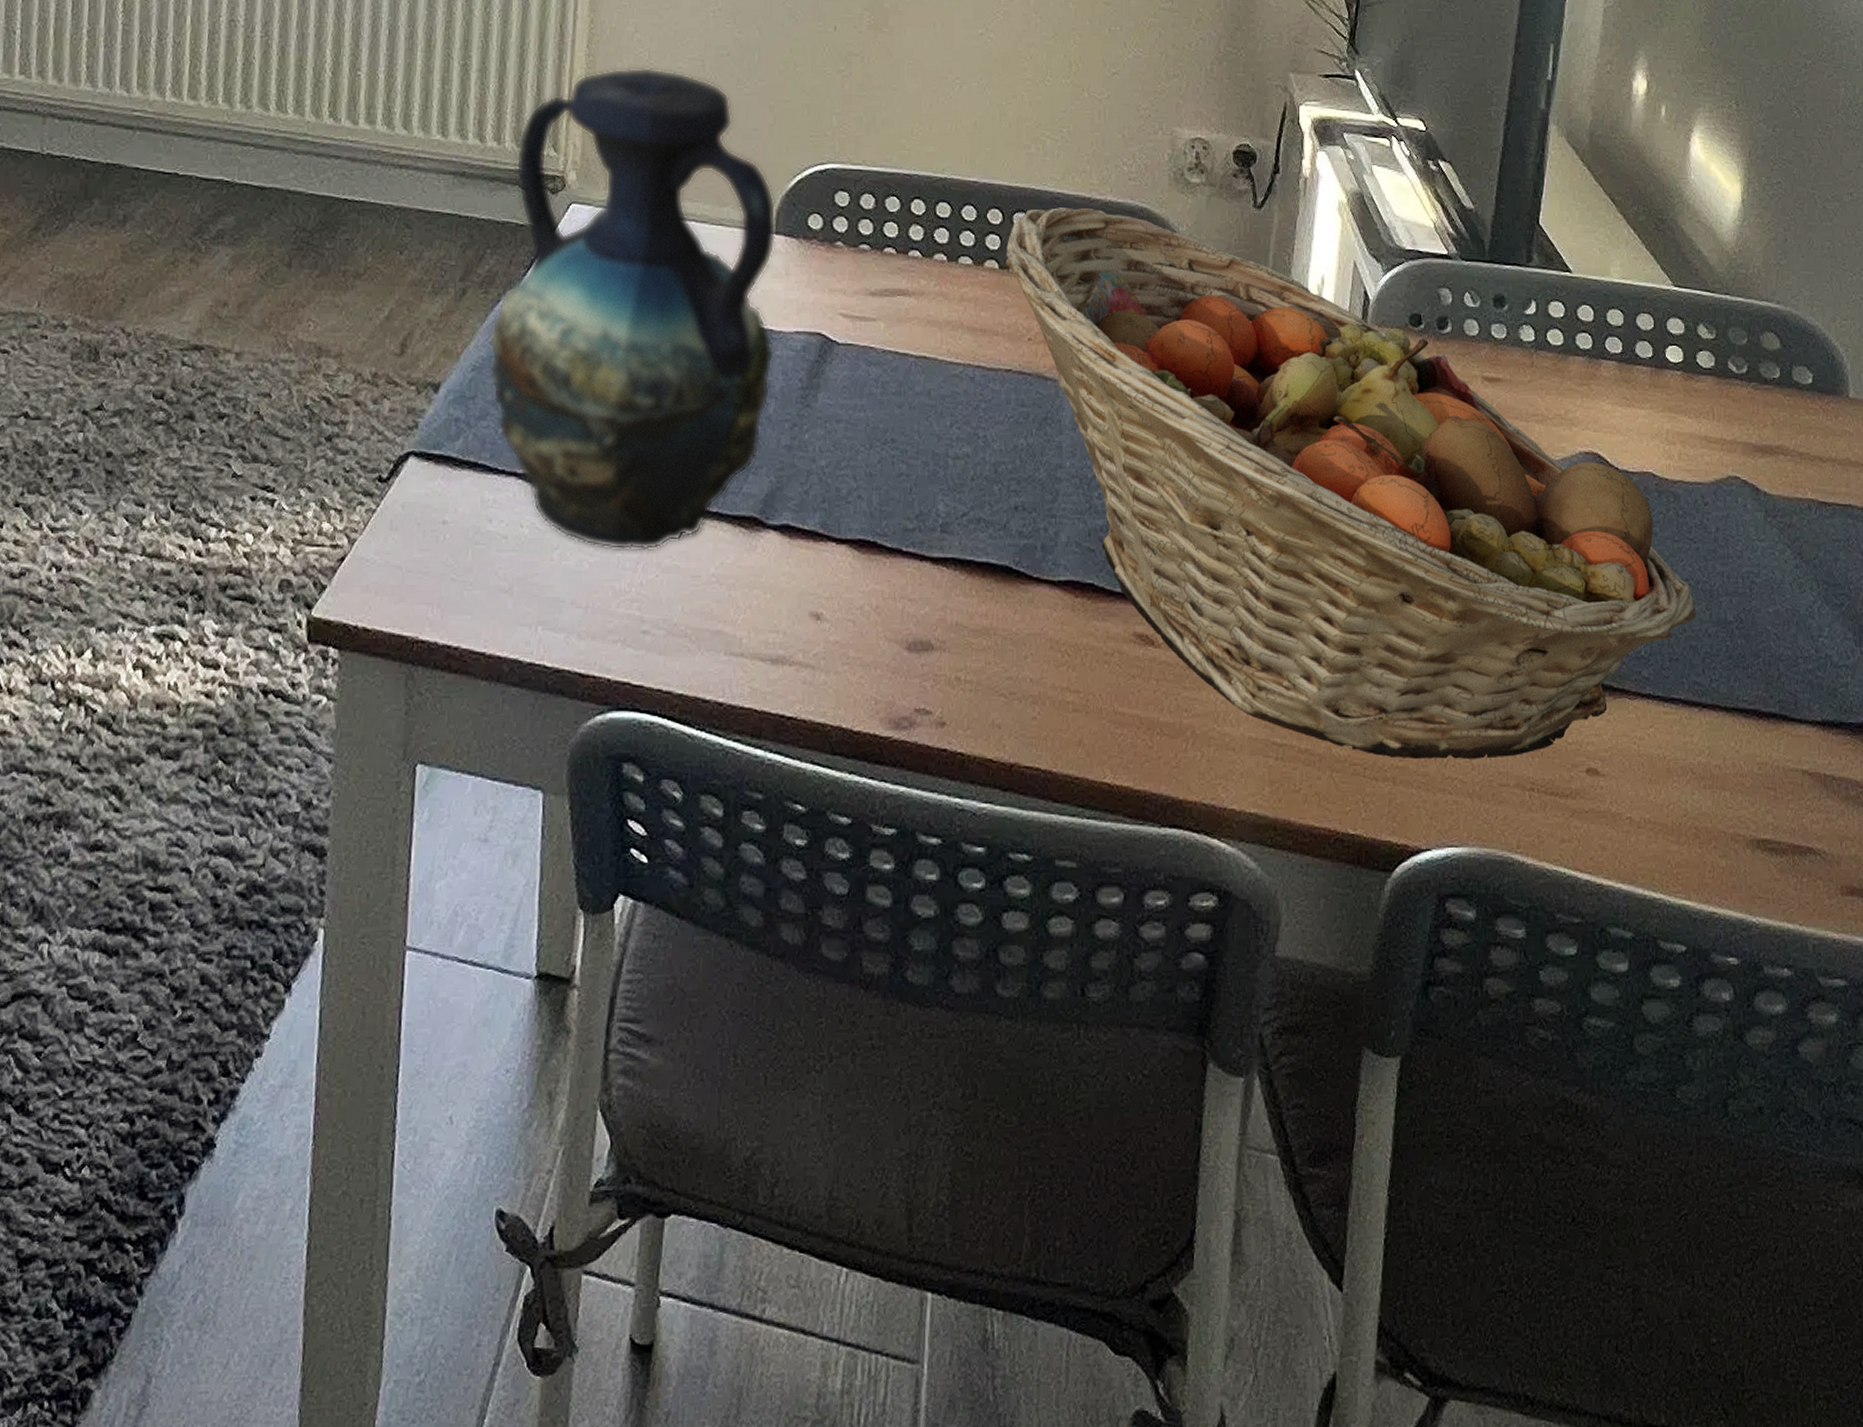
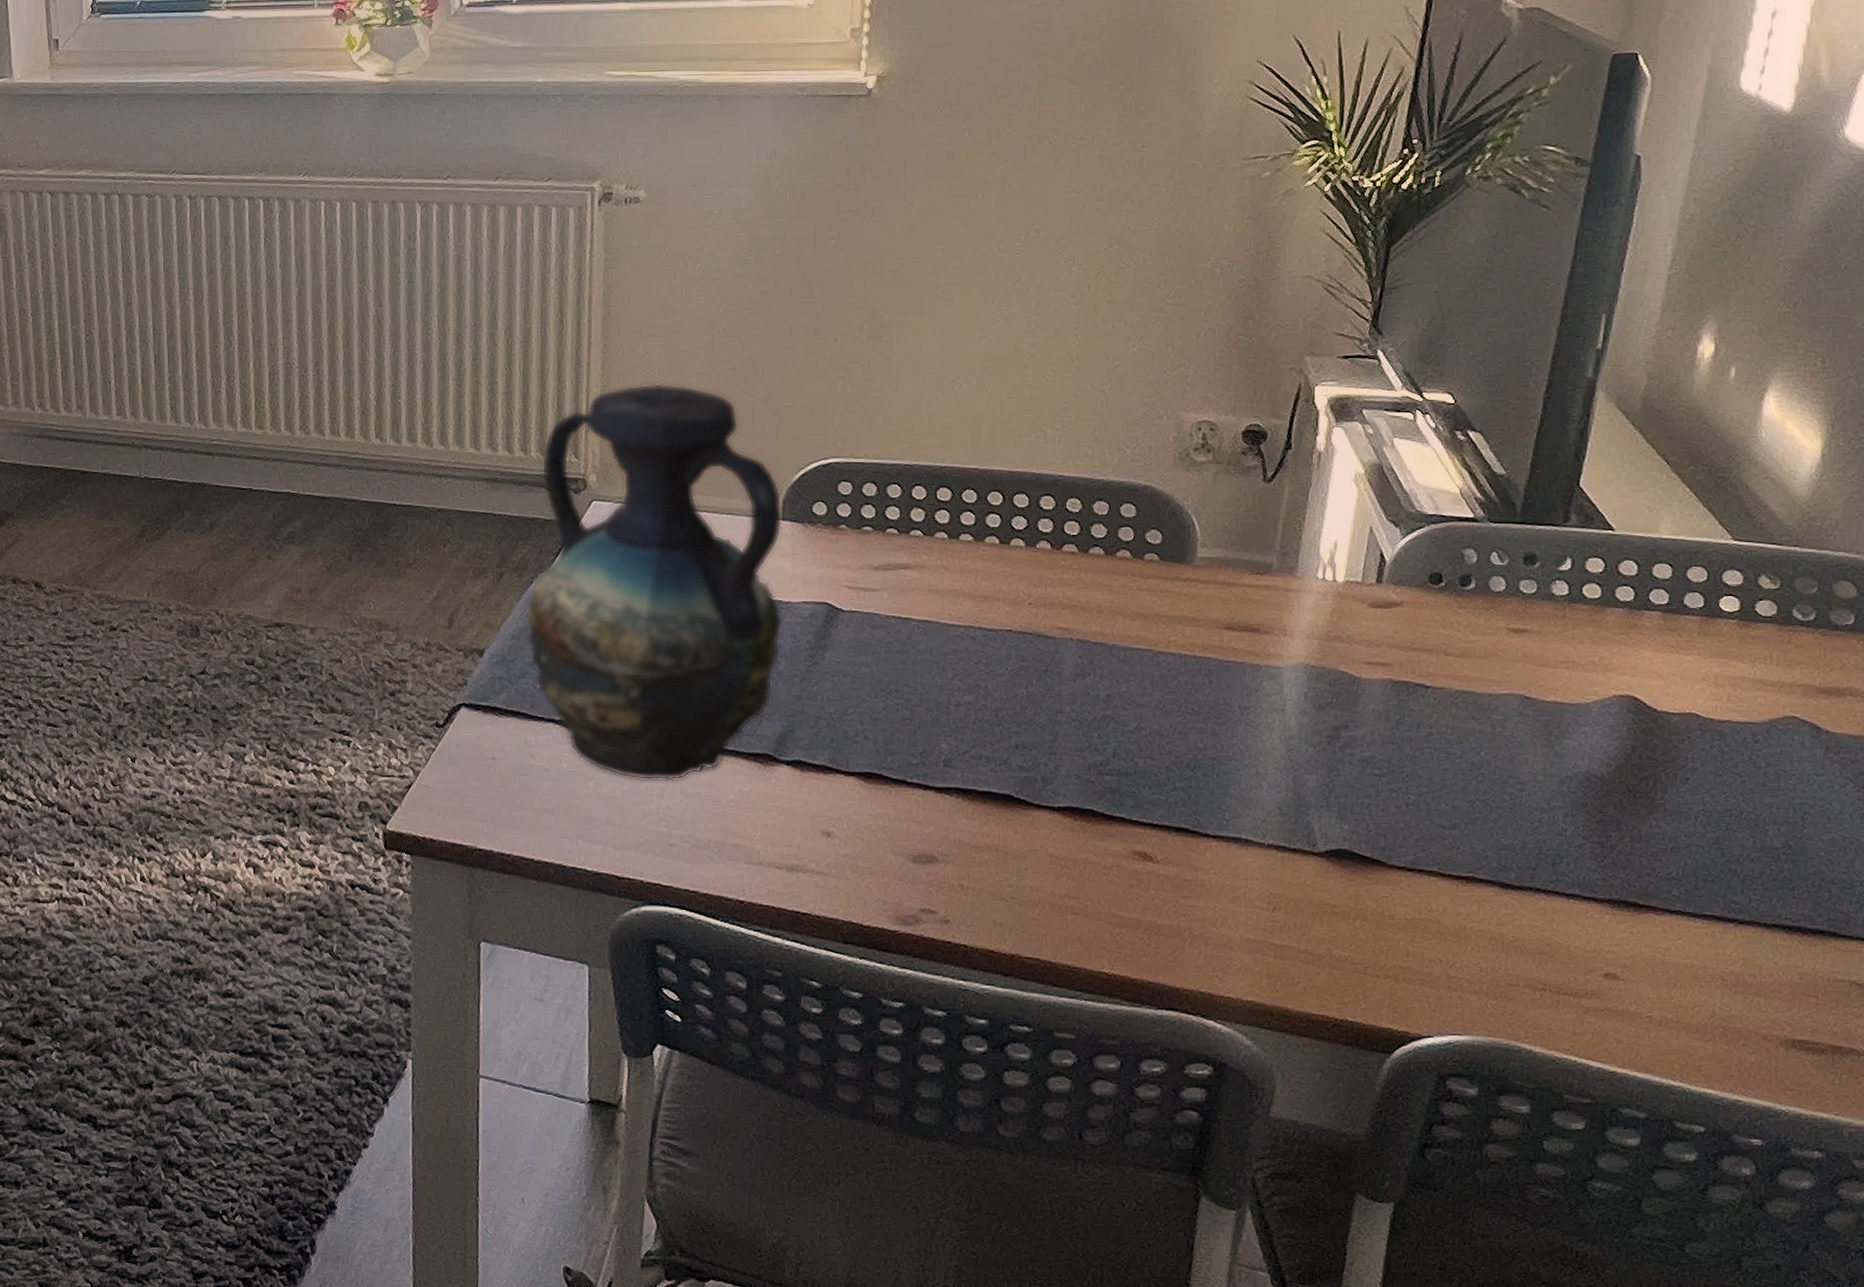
fruit basket: present [1005,207,1697,760] -> none [1006,488,1738,962]

